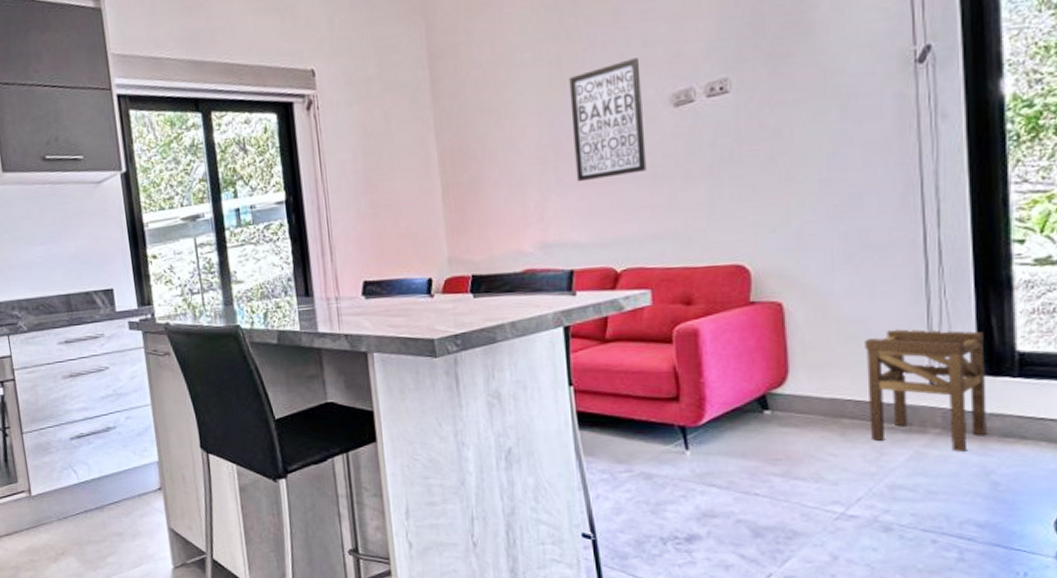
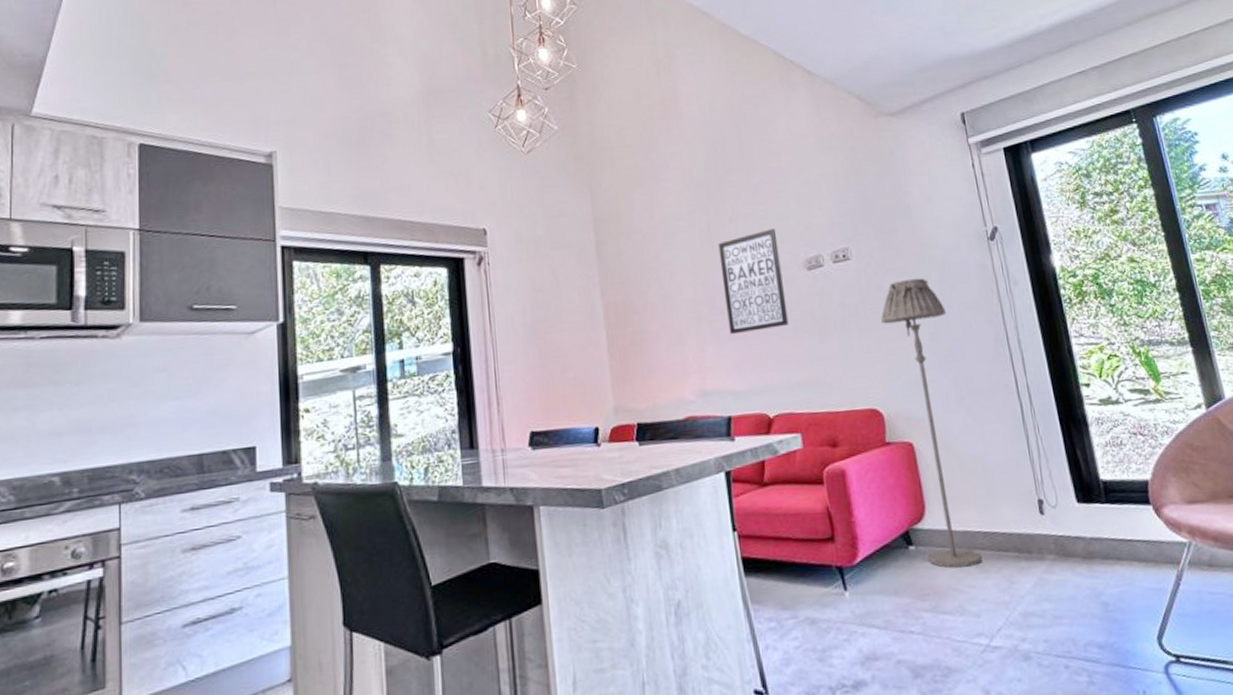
floor lamp: none [760,112,850,435] -> present [881,278,983,568]
stool: present [865,329,987,452] -> none [983,463,1091,576]

